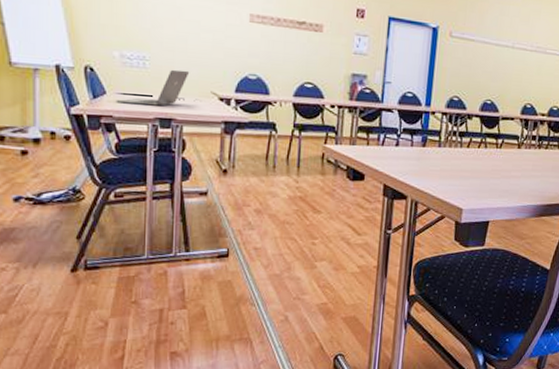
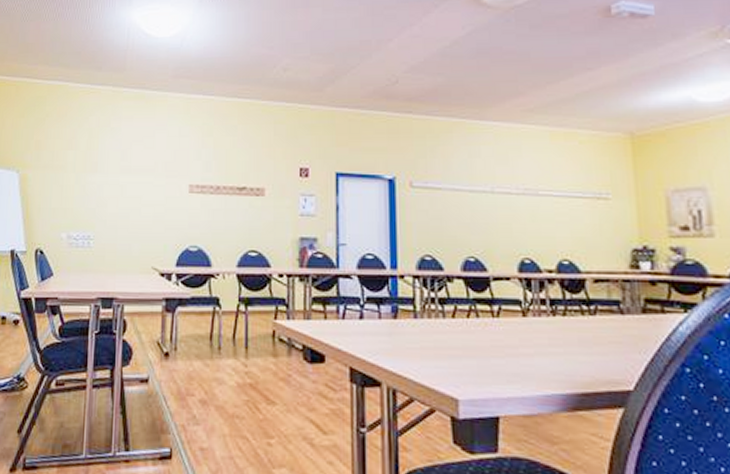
laptop: present [116,69,190,106] -> none [61,246,131,285]

